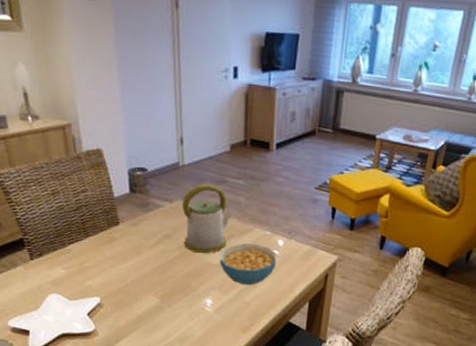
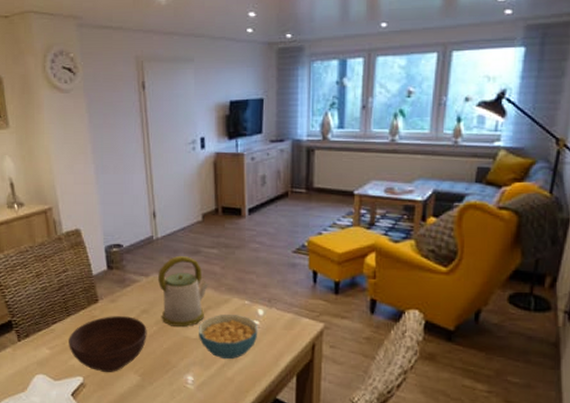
bowl: none [86,239,169,294] -> present [69,316,147,372]

